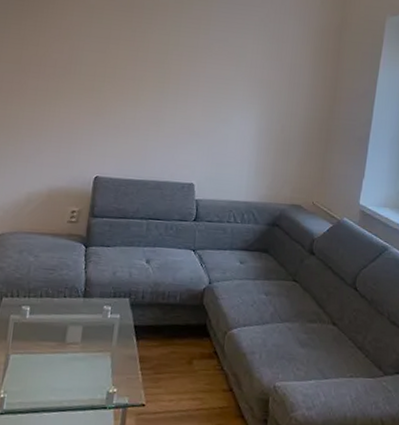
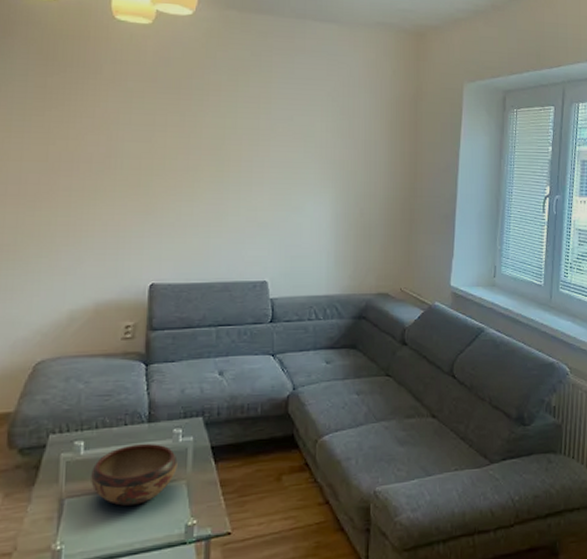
decorative bowl: none [32,314,106,368] -> present [90,443,178,506]

